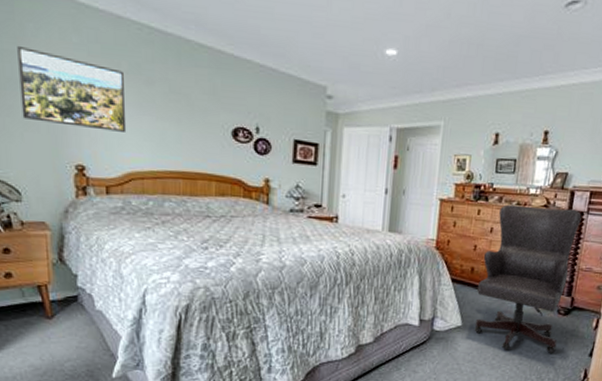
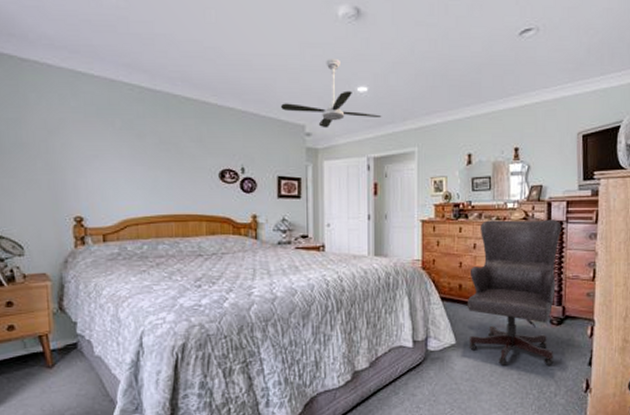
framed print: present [17,45,127,132] -> none [21,113,121,183]
ceiling fan: none [303,13,410,92] -> present [281,58,382,128]

